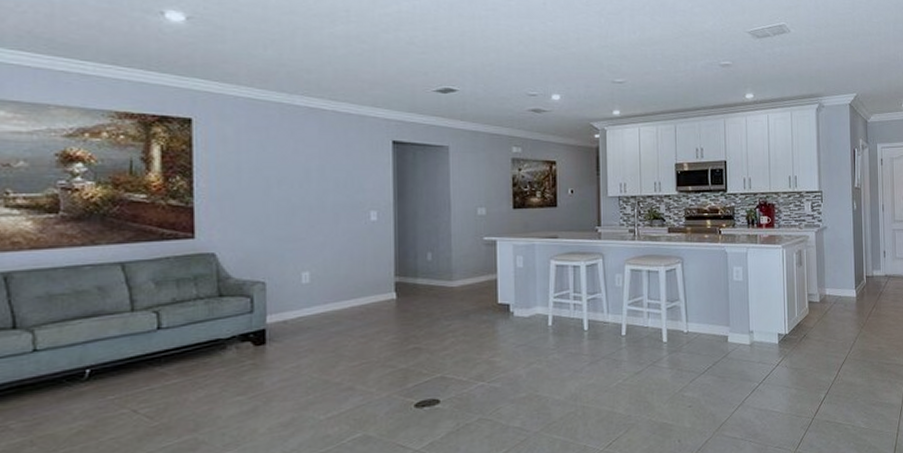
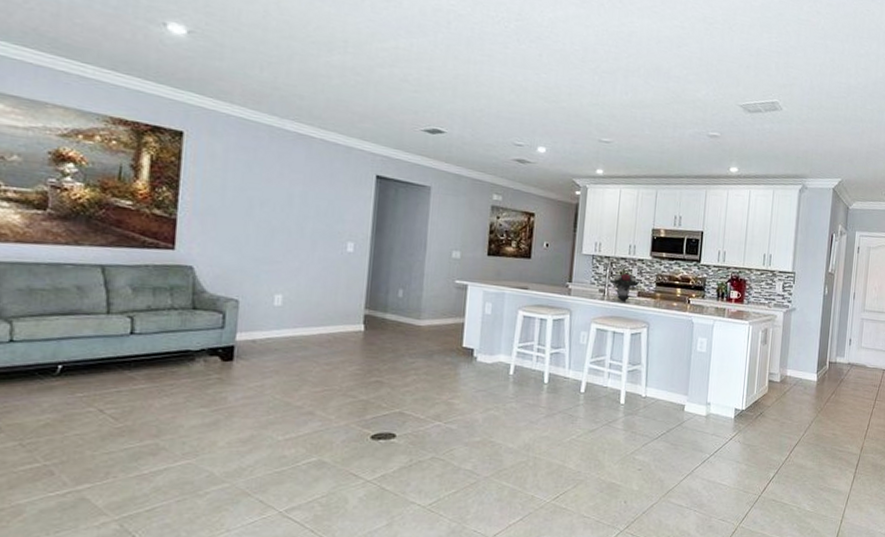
flower arrangement: none [624,208,669,240] -> present [597,267,640,302]

